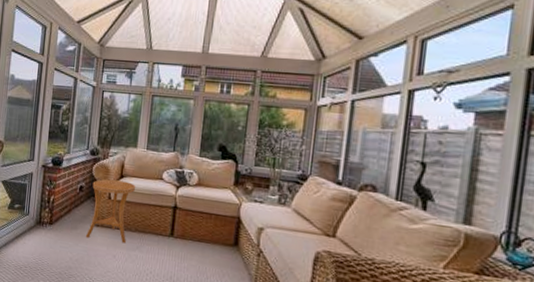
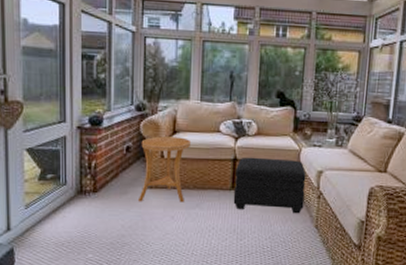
ottoman: none [171,205,246,270] -> present [233,157,306,214]

